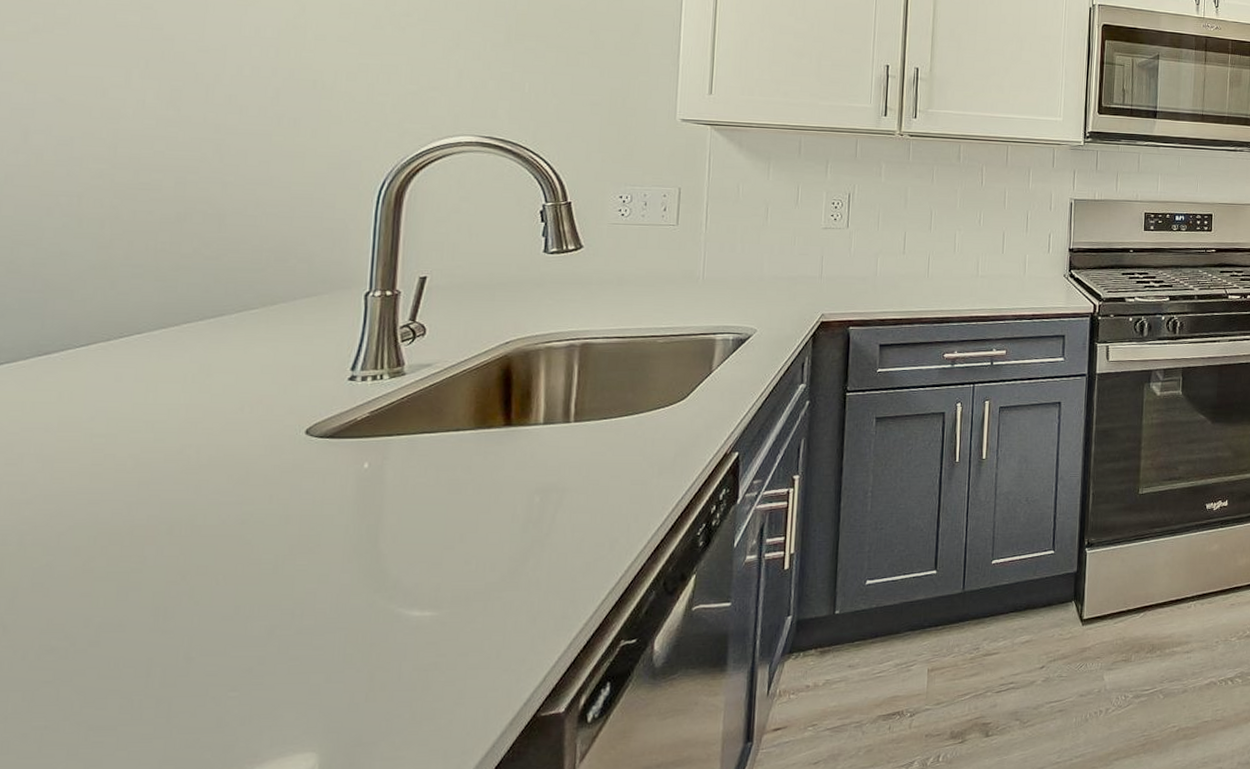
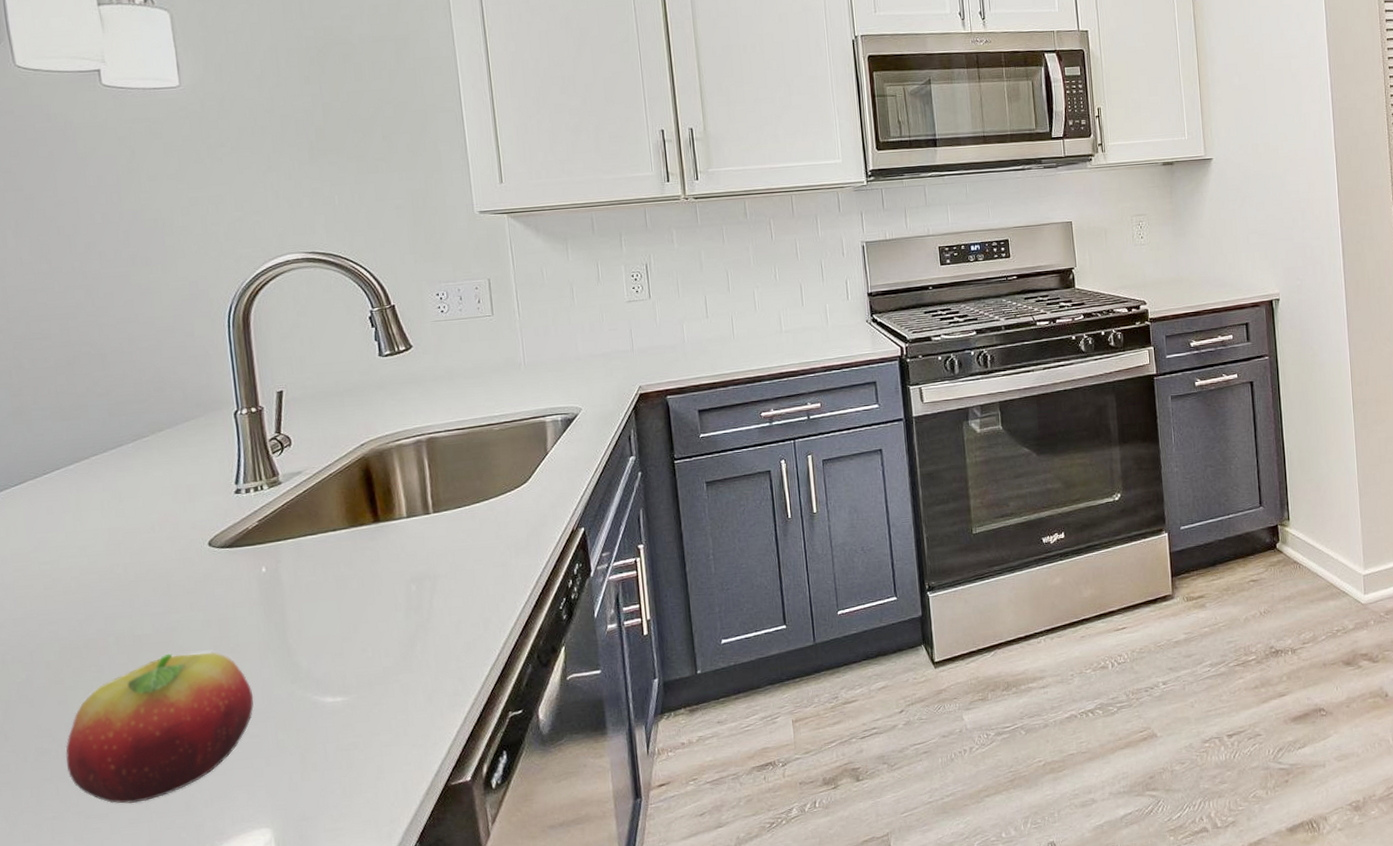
fruit: none [75,549,326,717] -> present [65,652,254,804]

